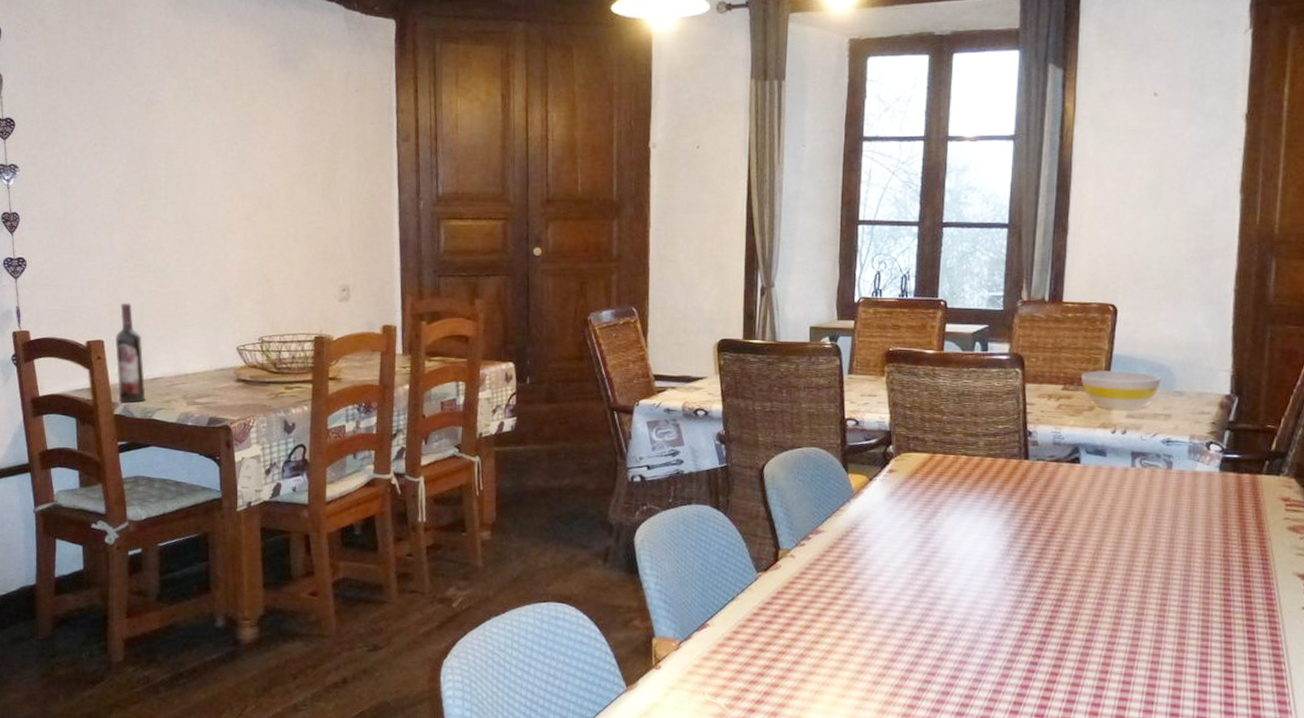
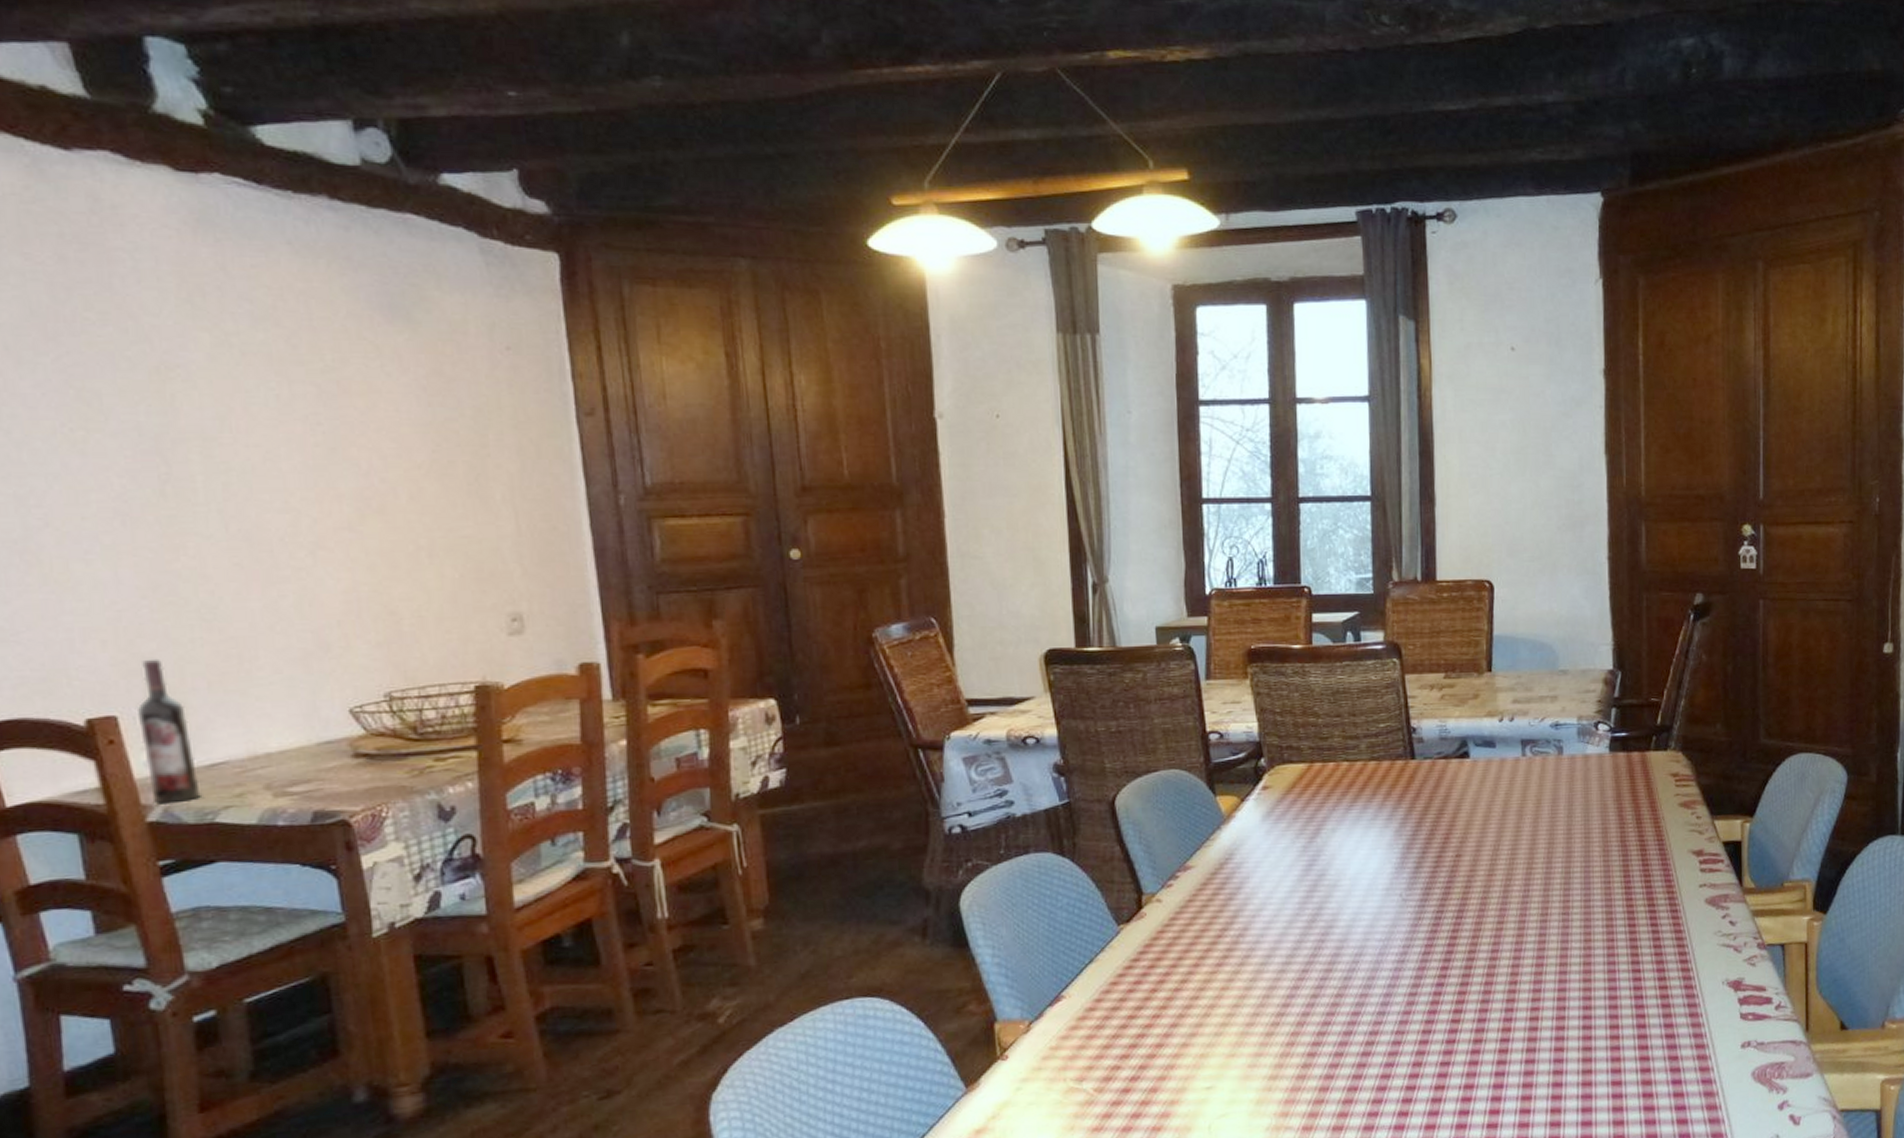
bowl: present [1080,370,1161,411] -> none [1462,652,1544,696]

